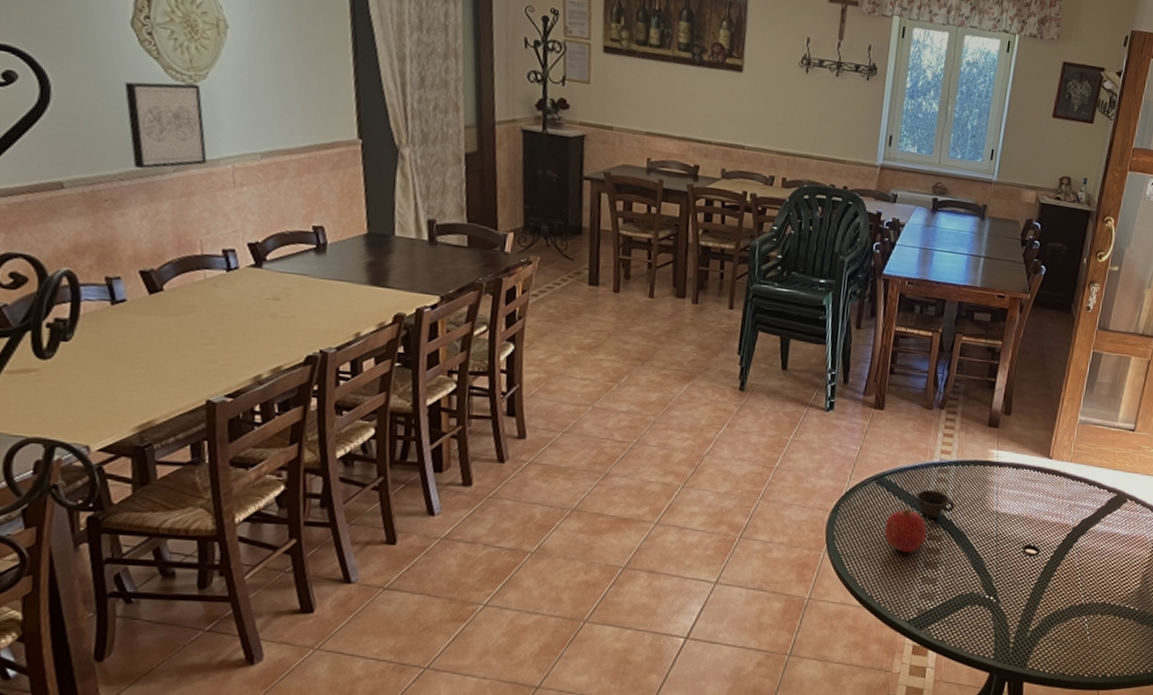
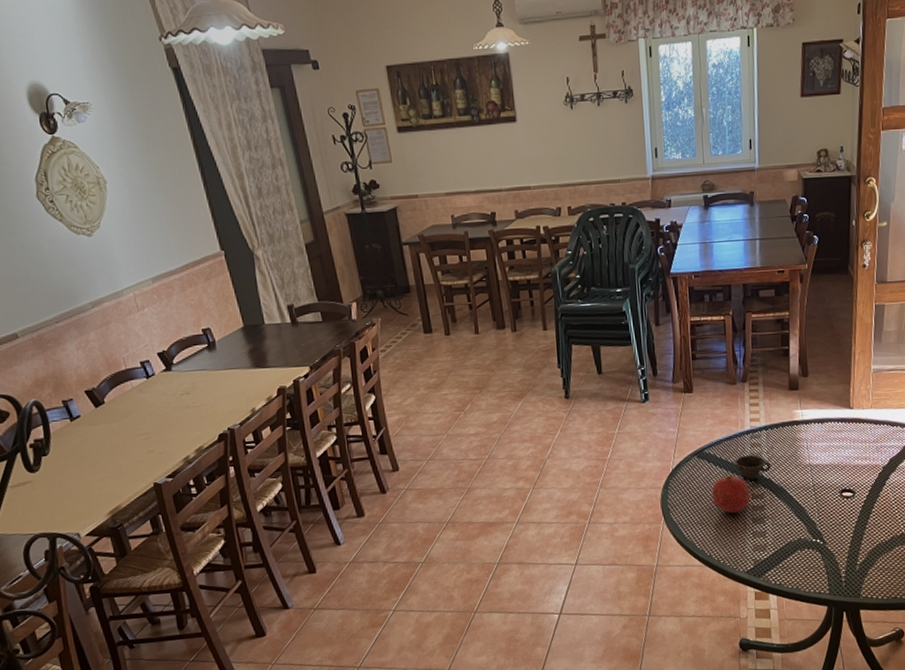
wall art: present [124,81,207,169] -> none [42,234,114,311]

